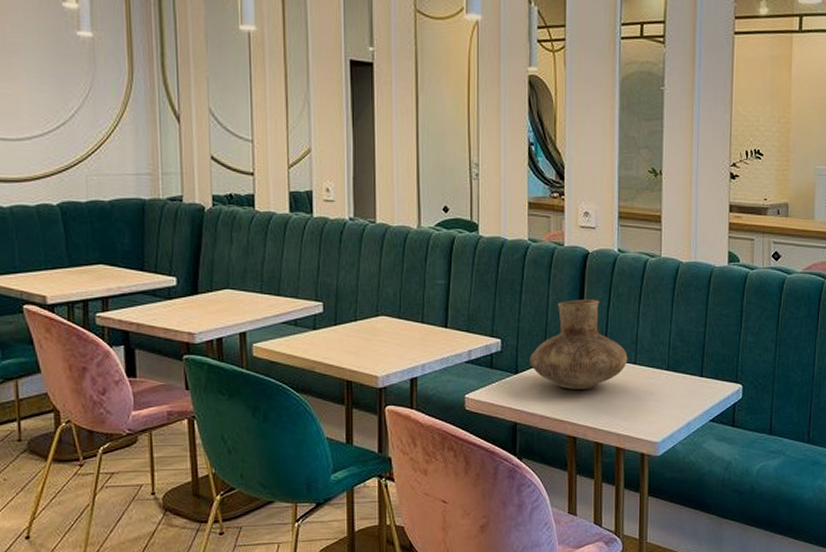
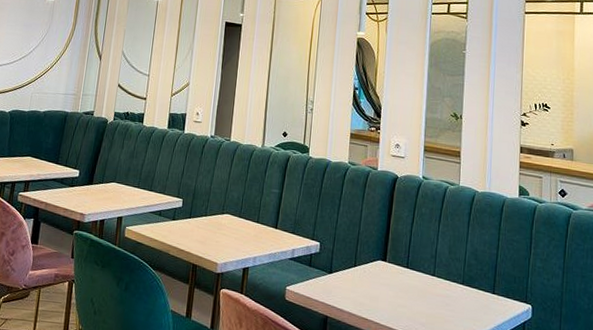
vase: present [530,298,628,389] -> none [342,215,428,294]

